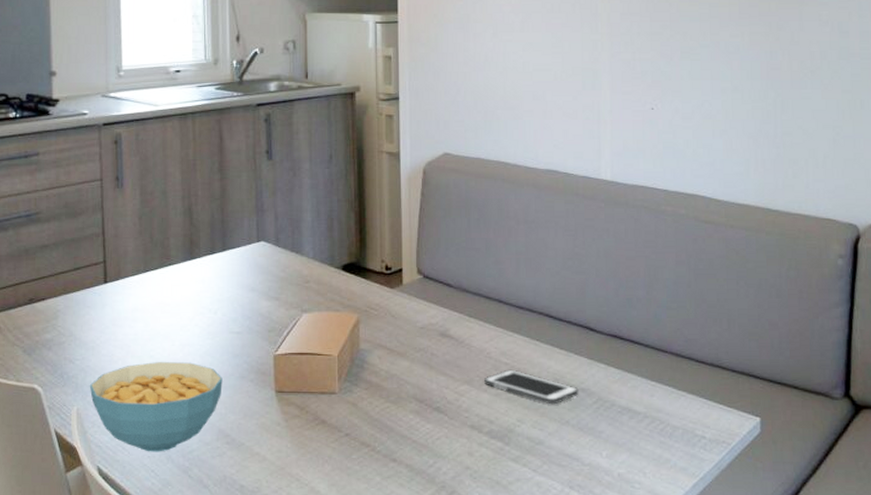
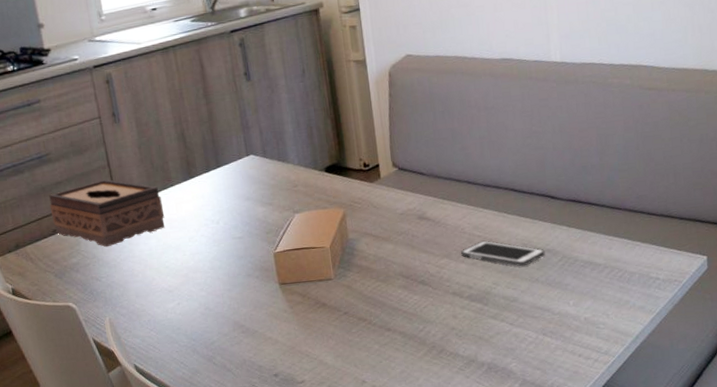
tissue box: none [30,248,157,326] -> present [49,179,165,247]
cereal bowl: present [89,362,223,452] -> none [116,268,233,348]

